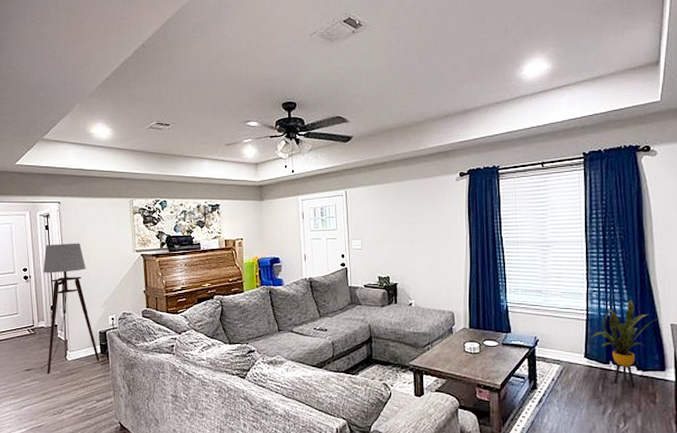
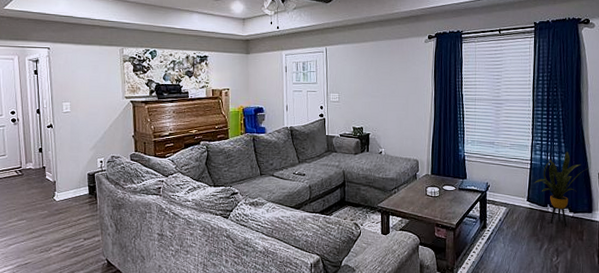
floor lamp: present [24,243,100,375] -> none [11,88,88,214]

